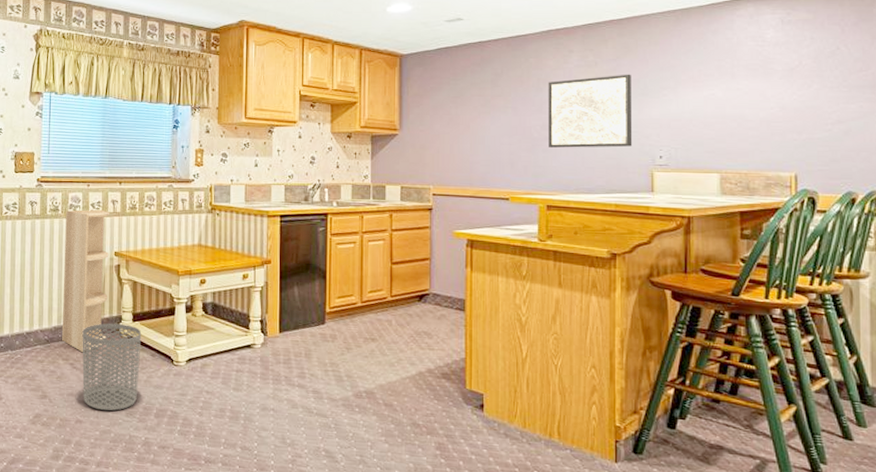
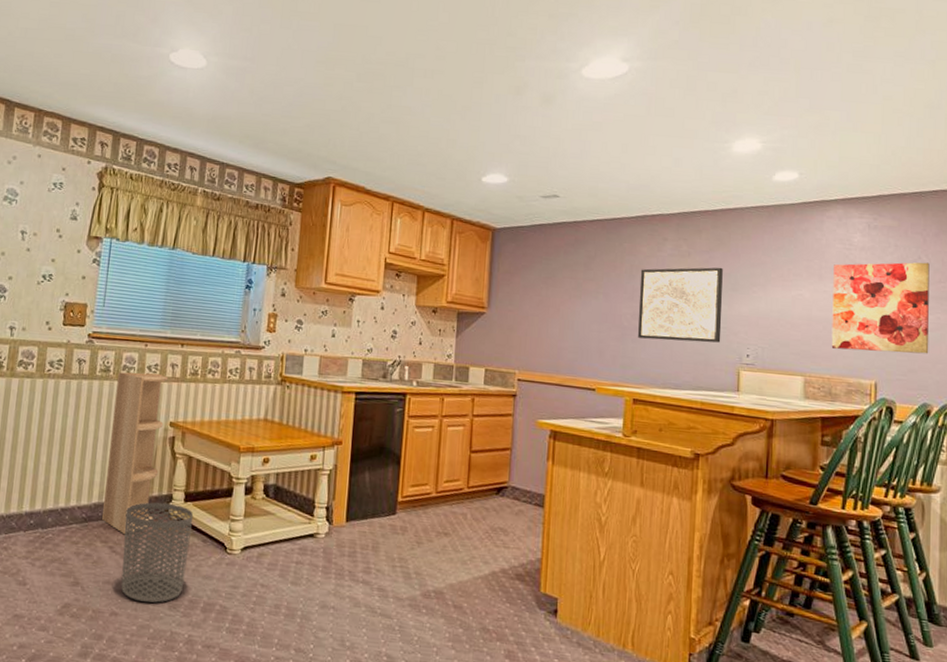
wall art: none [746,52,852,145] -> present [831,262,930,354]

